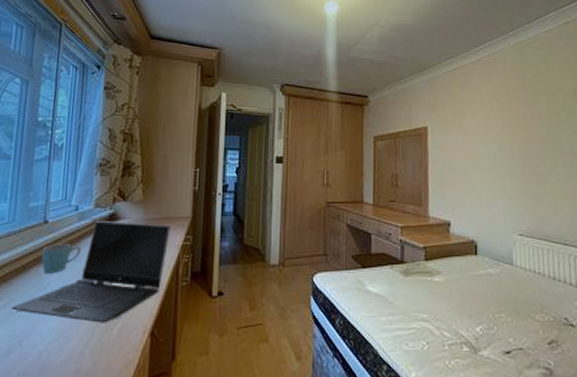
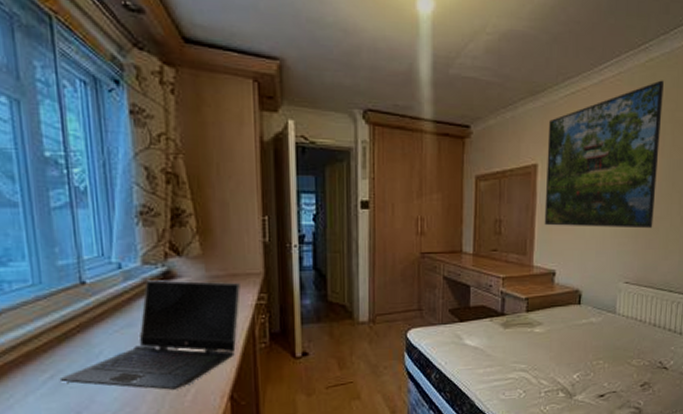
mug: present [41,244,81,273] -> none [84,307,133,341]
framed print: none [435,58,540,184] -> present [544,80,664,229]

